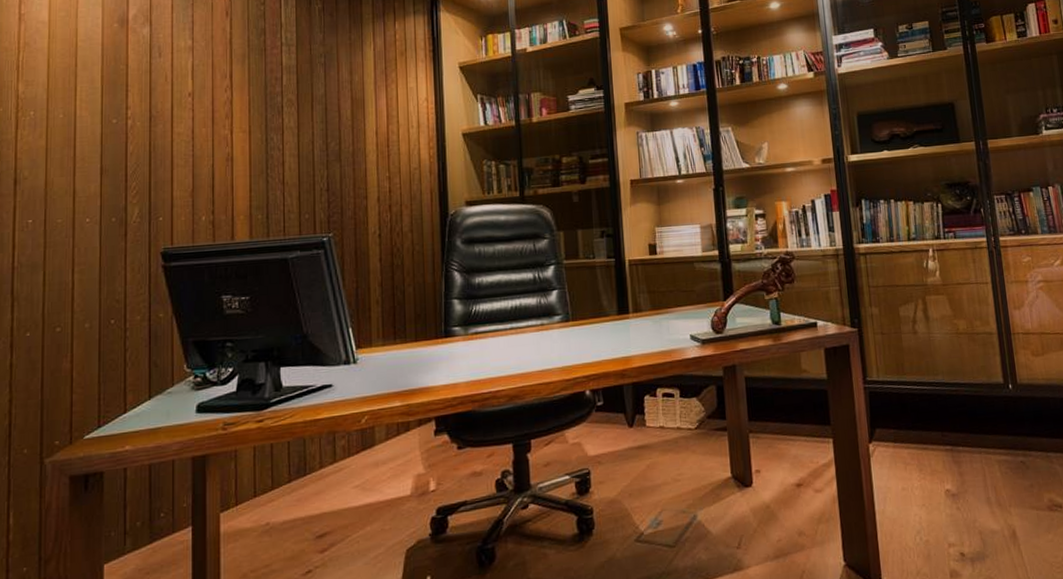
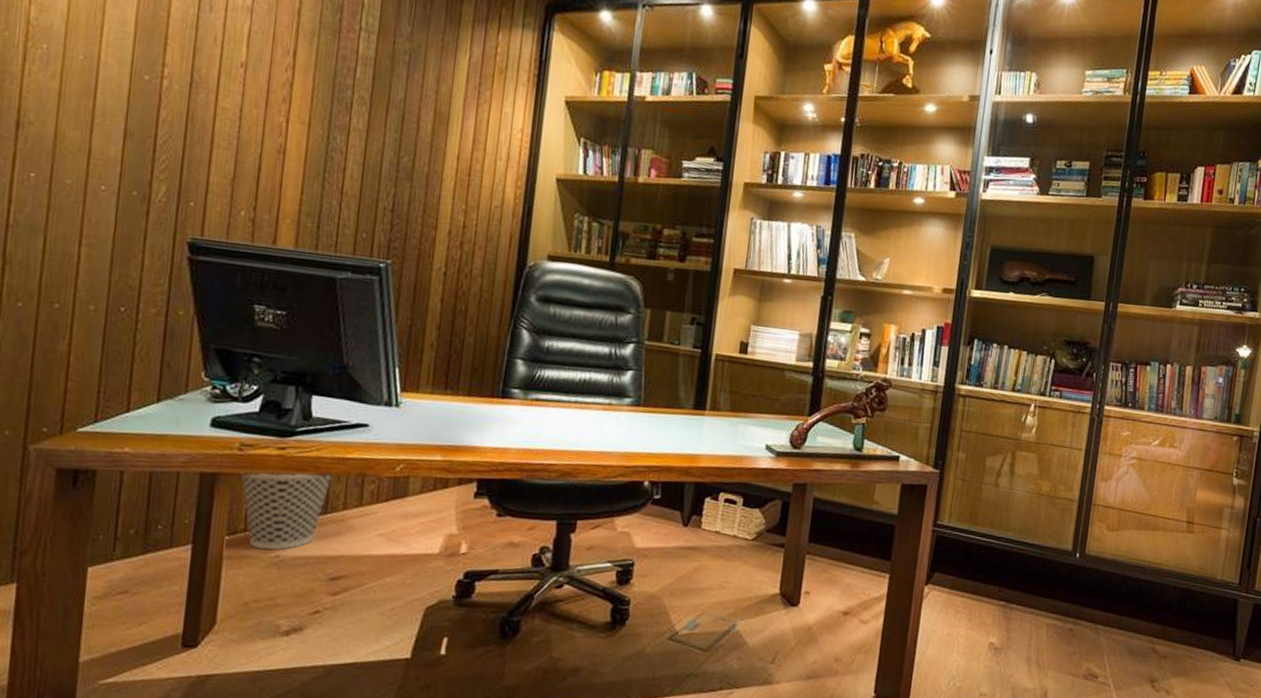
wastebasket: none [227,436,307,520] -> present [241,472,333,550]

